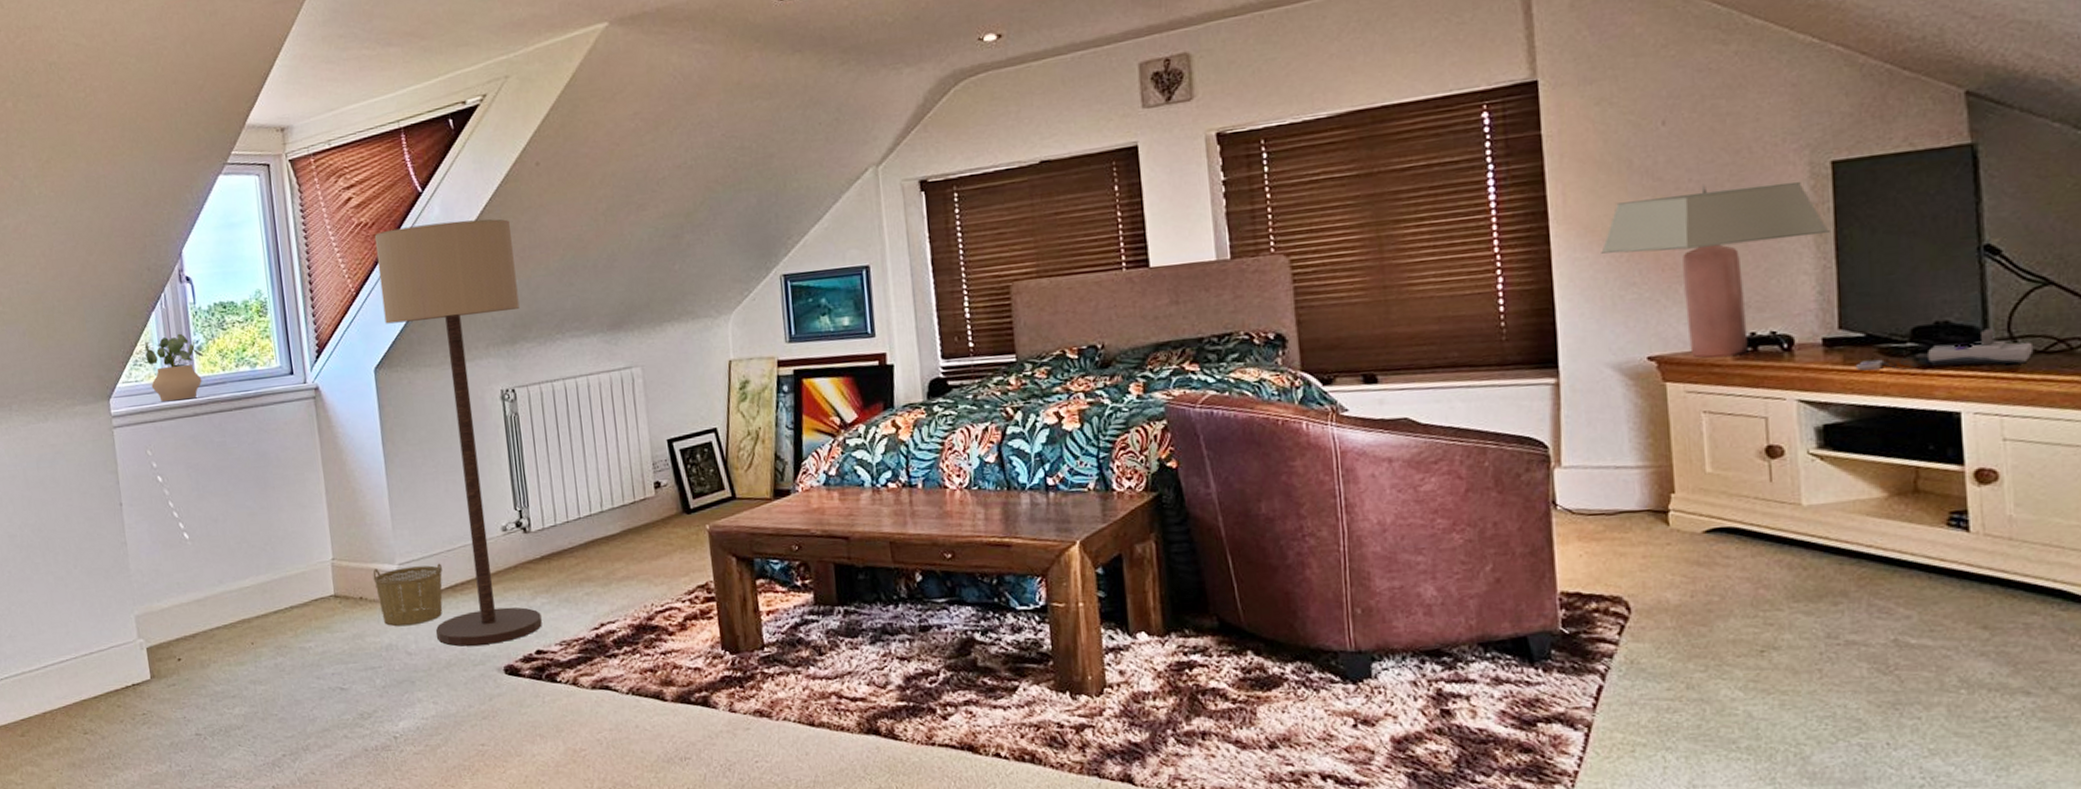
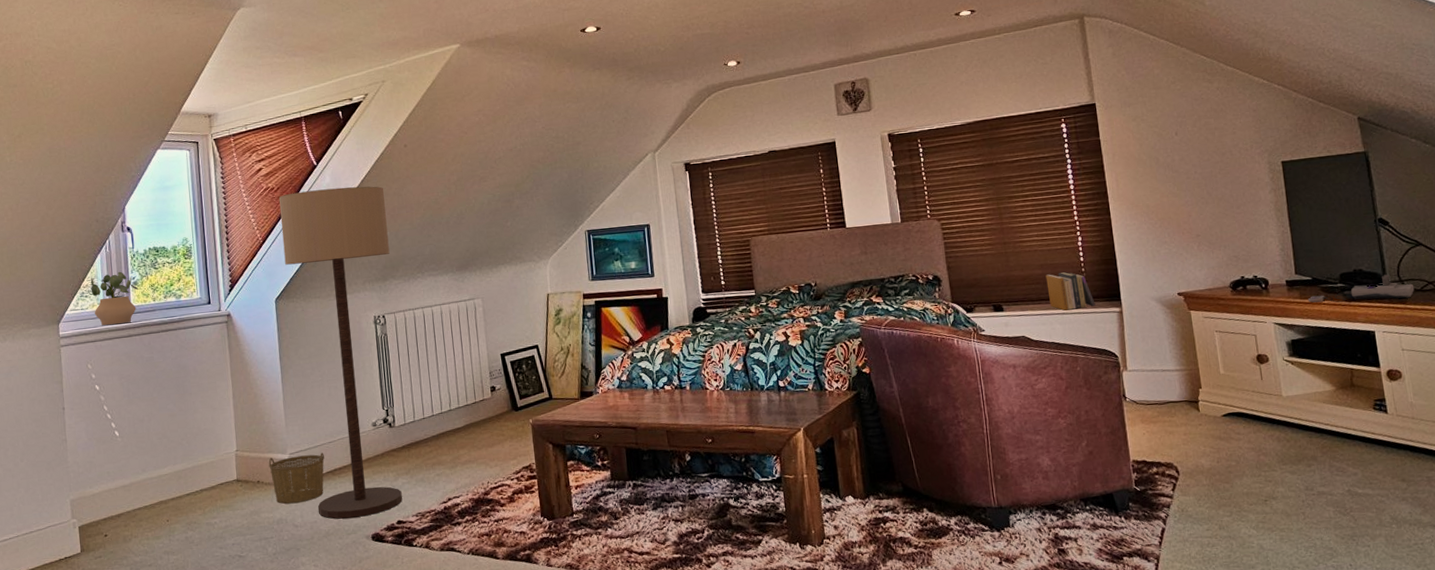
books: none [1444,326,1519,382] -> present [1045,271,1096,311]
table lamp: present [1601,181,1830,359] -> none [1143,174,1284,294]

